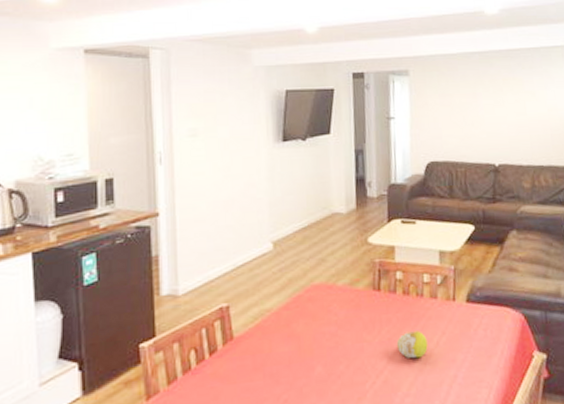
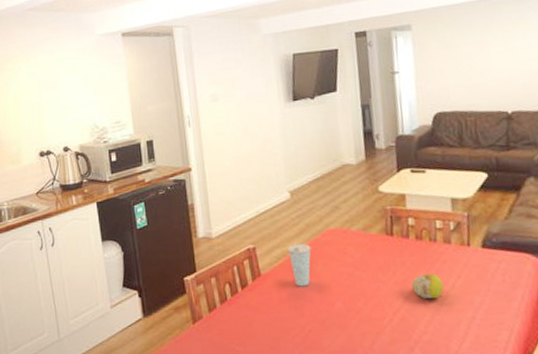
cup: none [265,300,293,350] -> present [287,243,311,287]

